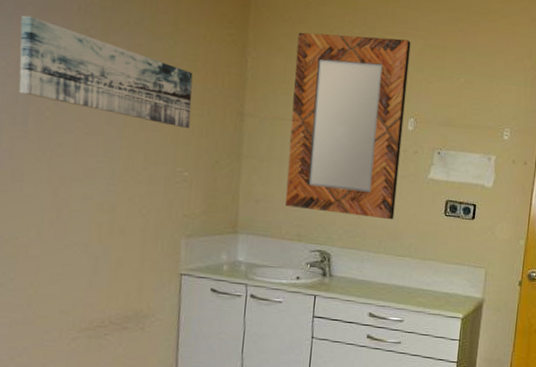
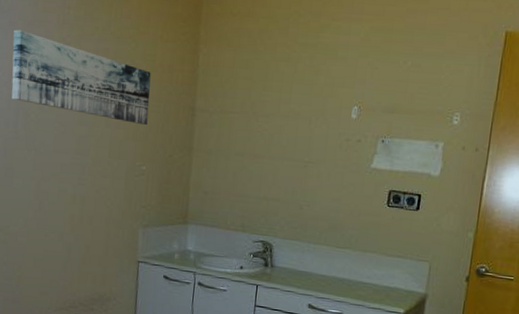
home mirror: present [285,32,411,220] -> none [230,24,357,211]

